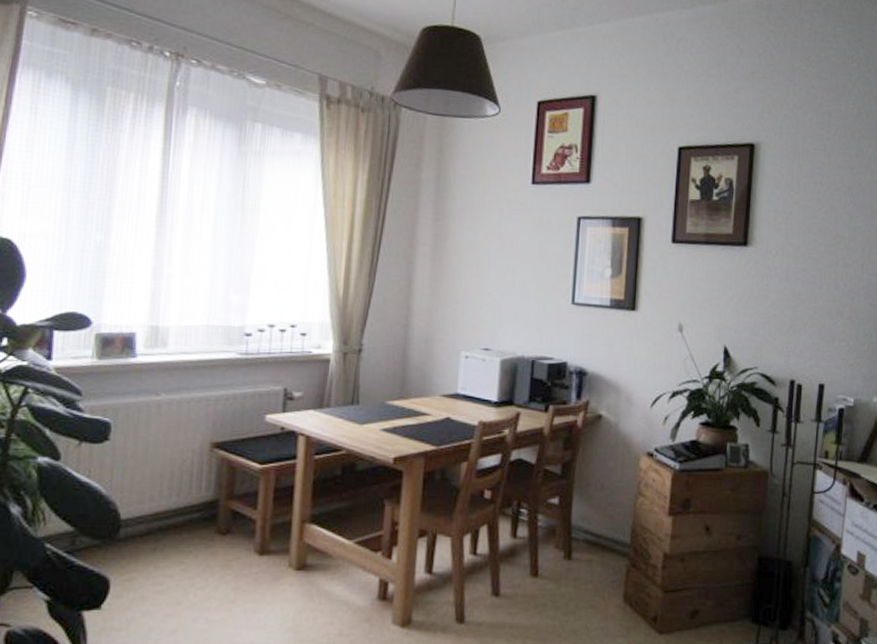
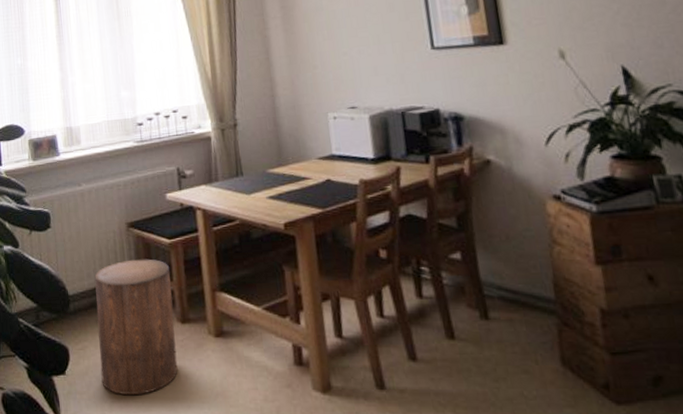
stool: none [148,483,256,632] -> present [94,259,178,396]

